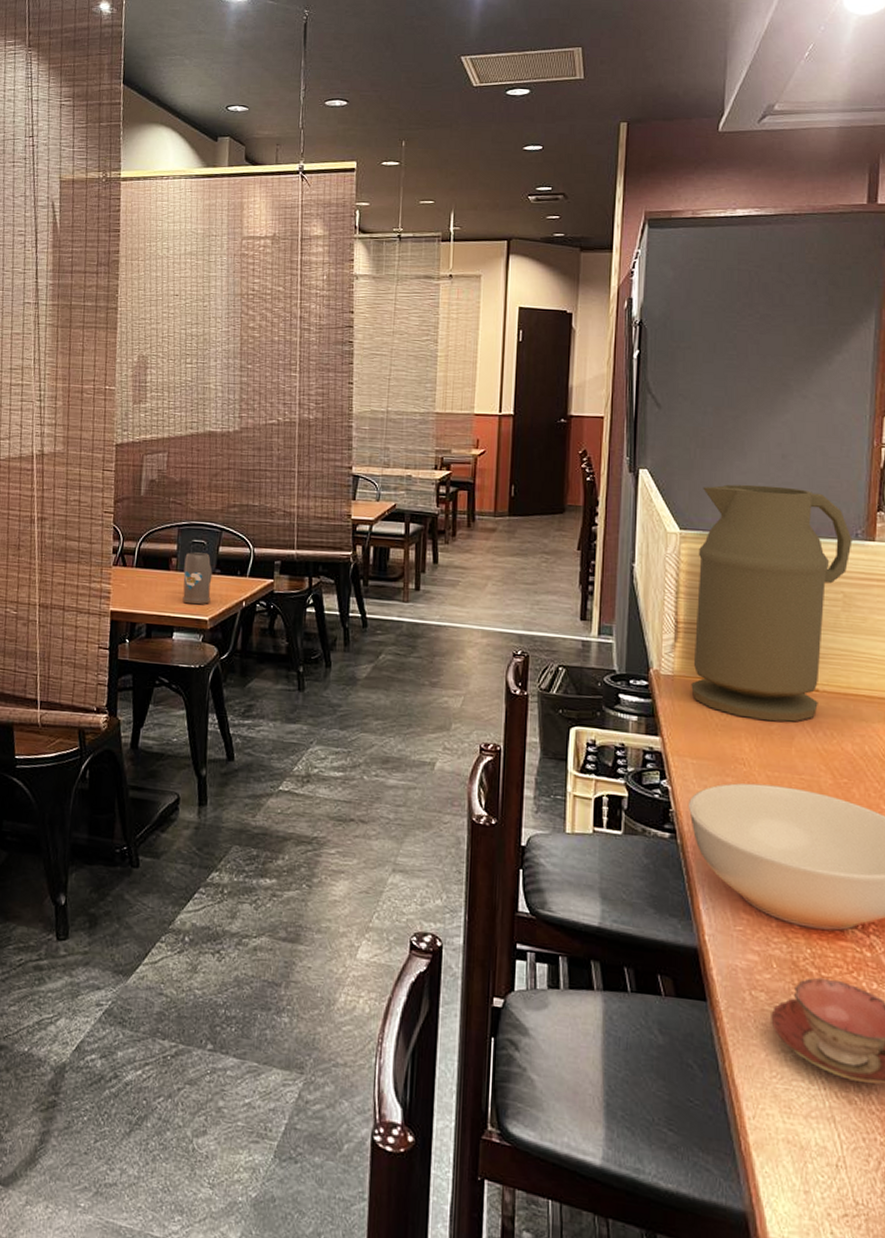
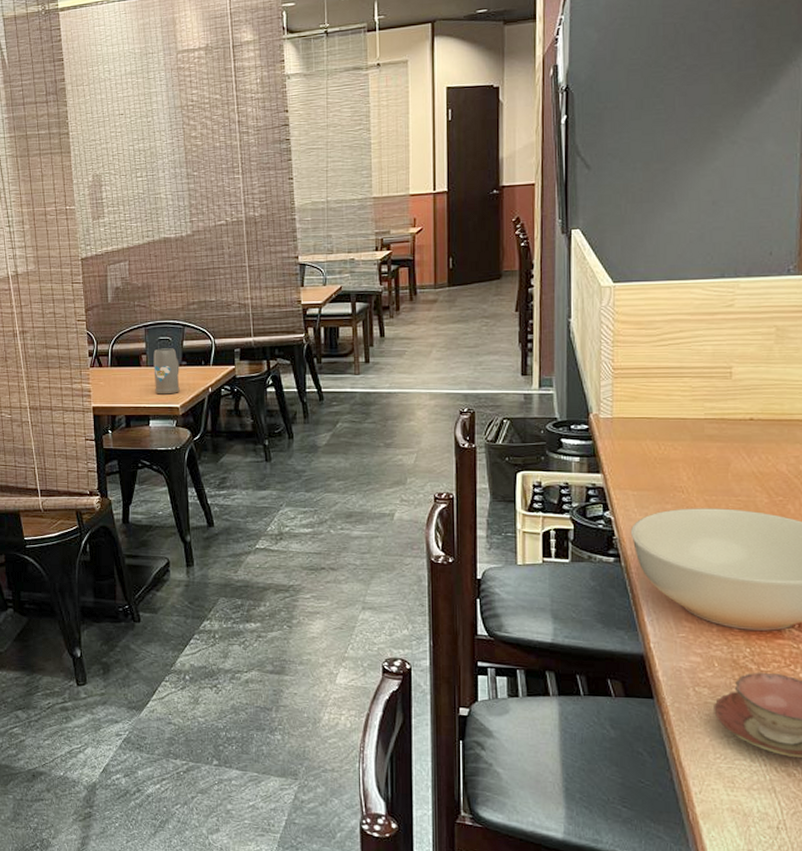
water jug: present [691,484,852,722] -> none [629,232,785,451]

